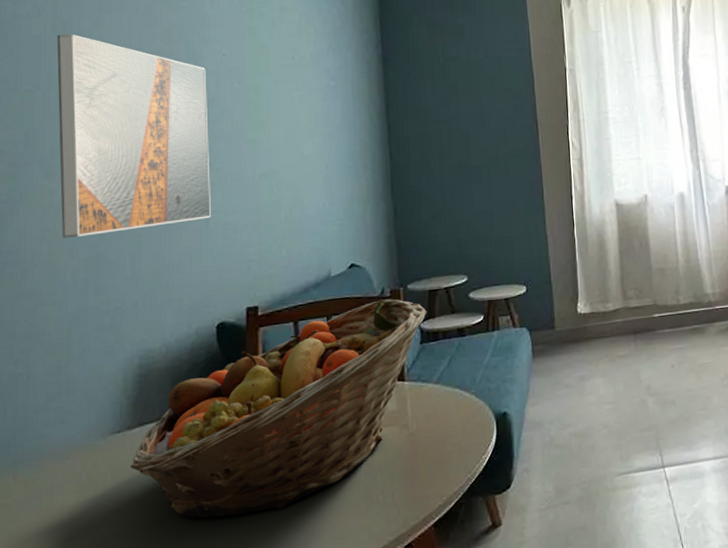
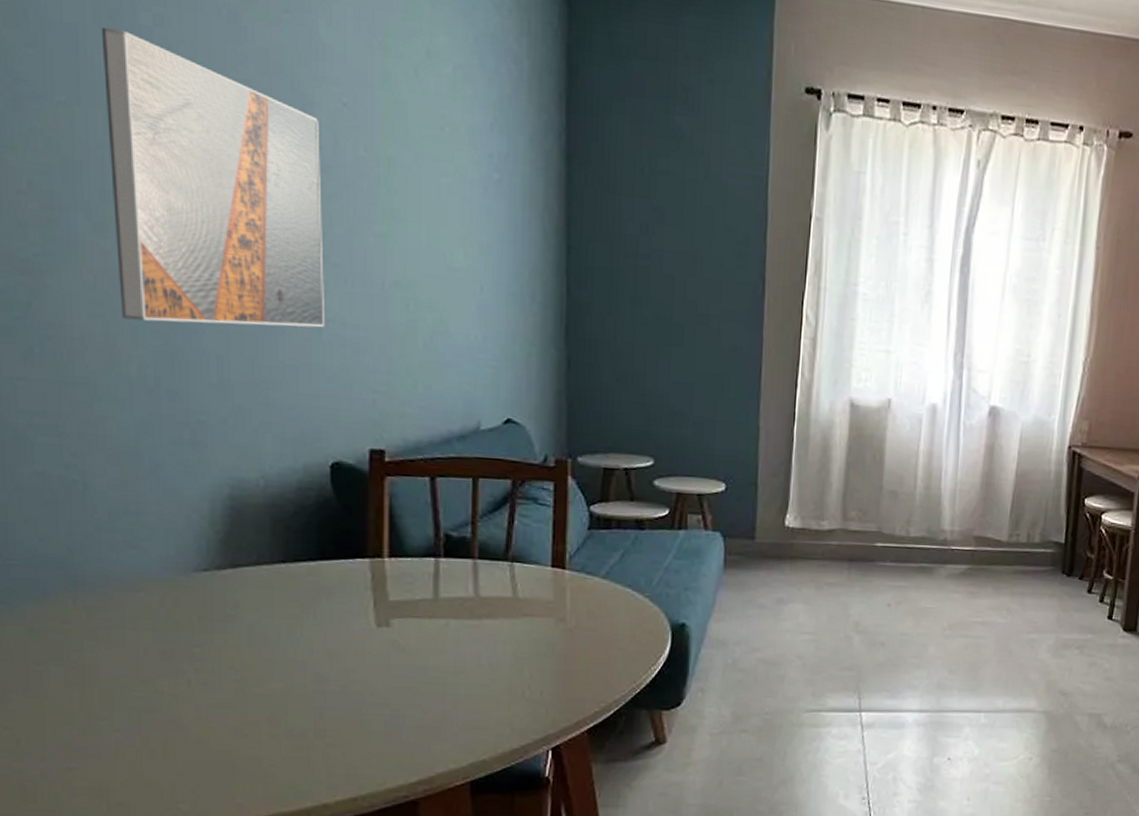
fruit basket: present [130,299,428,518] -> none [220,468,601,687]

